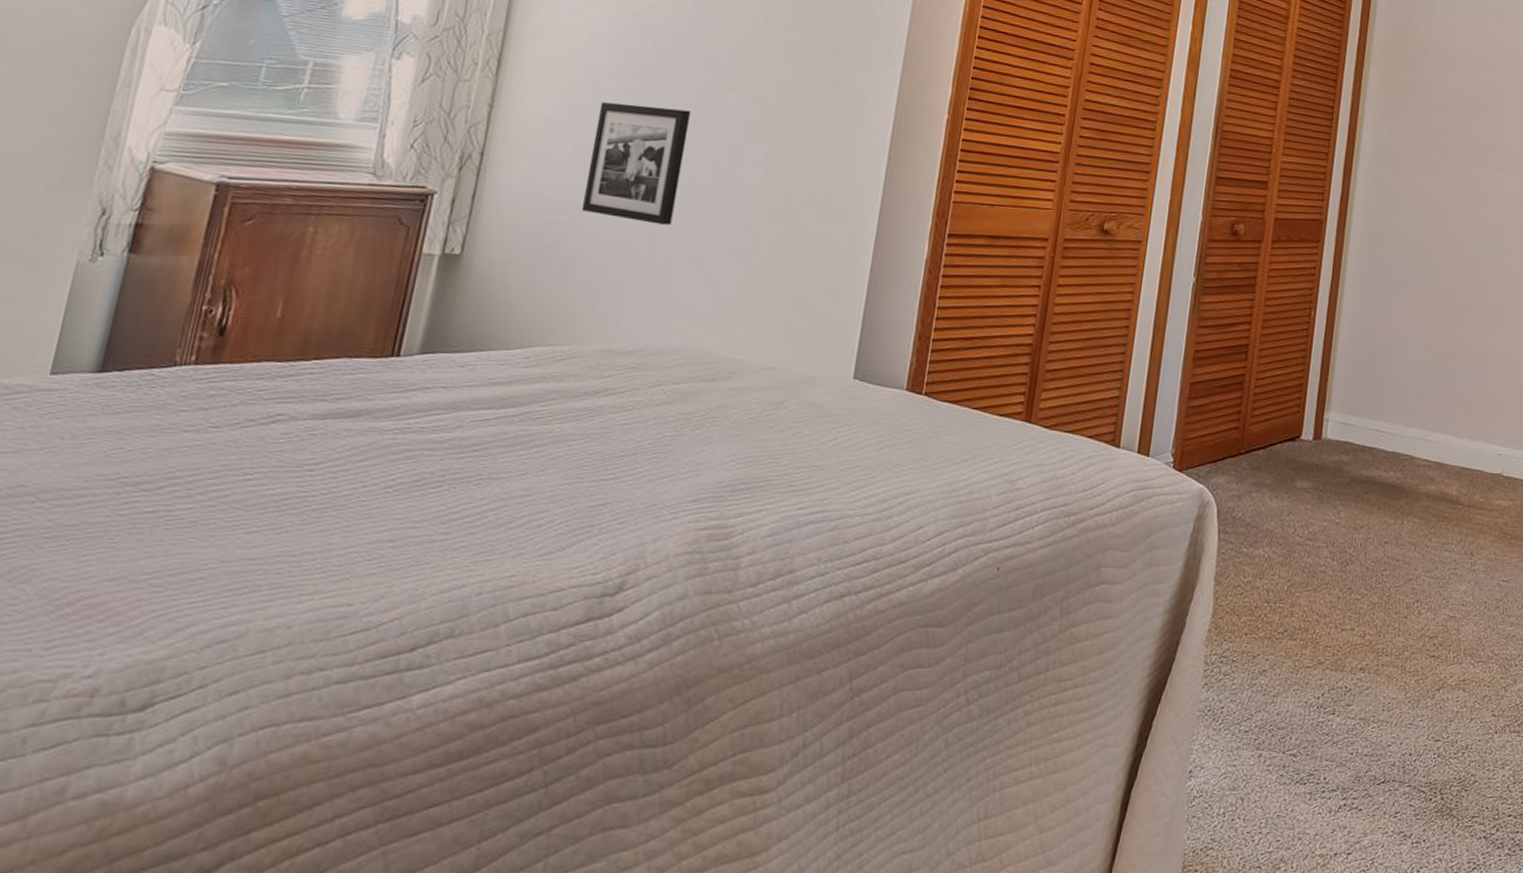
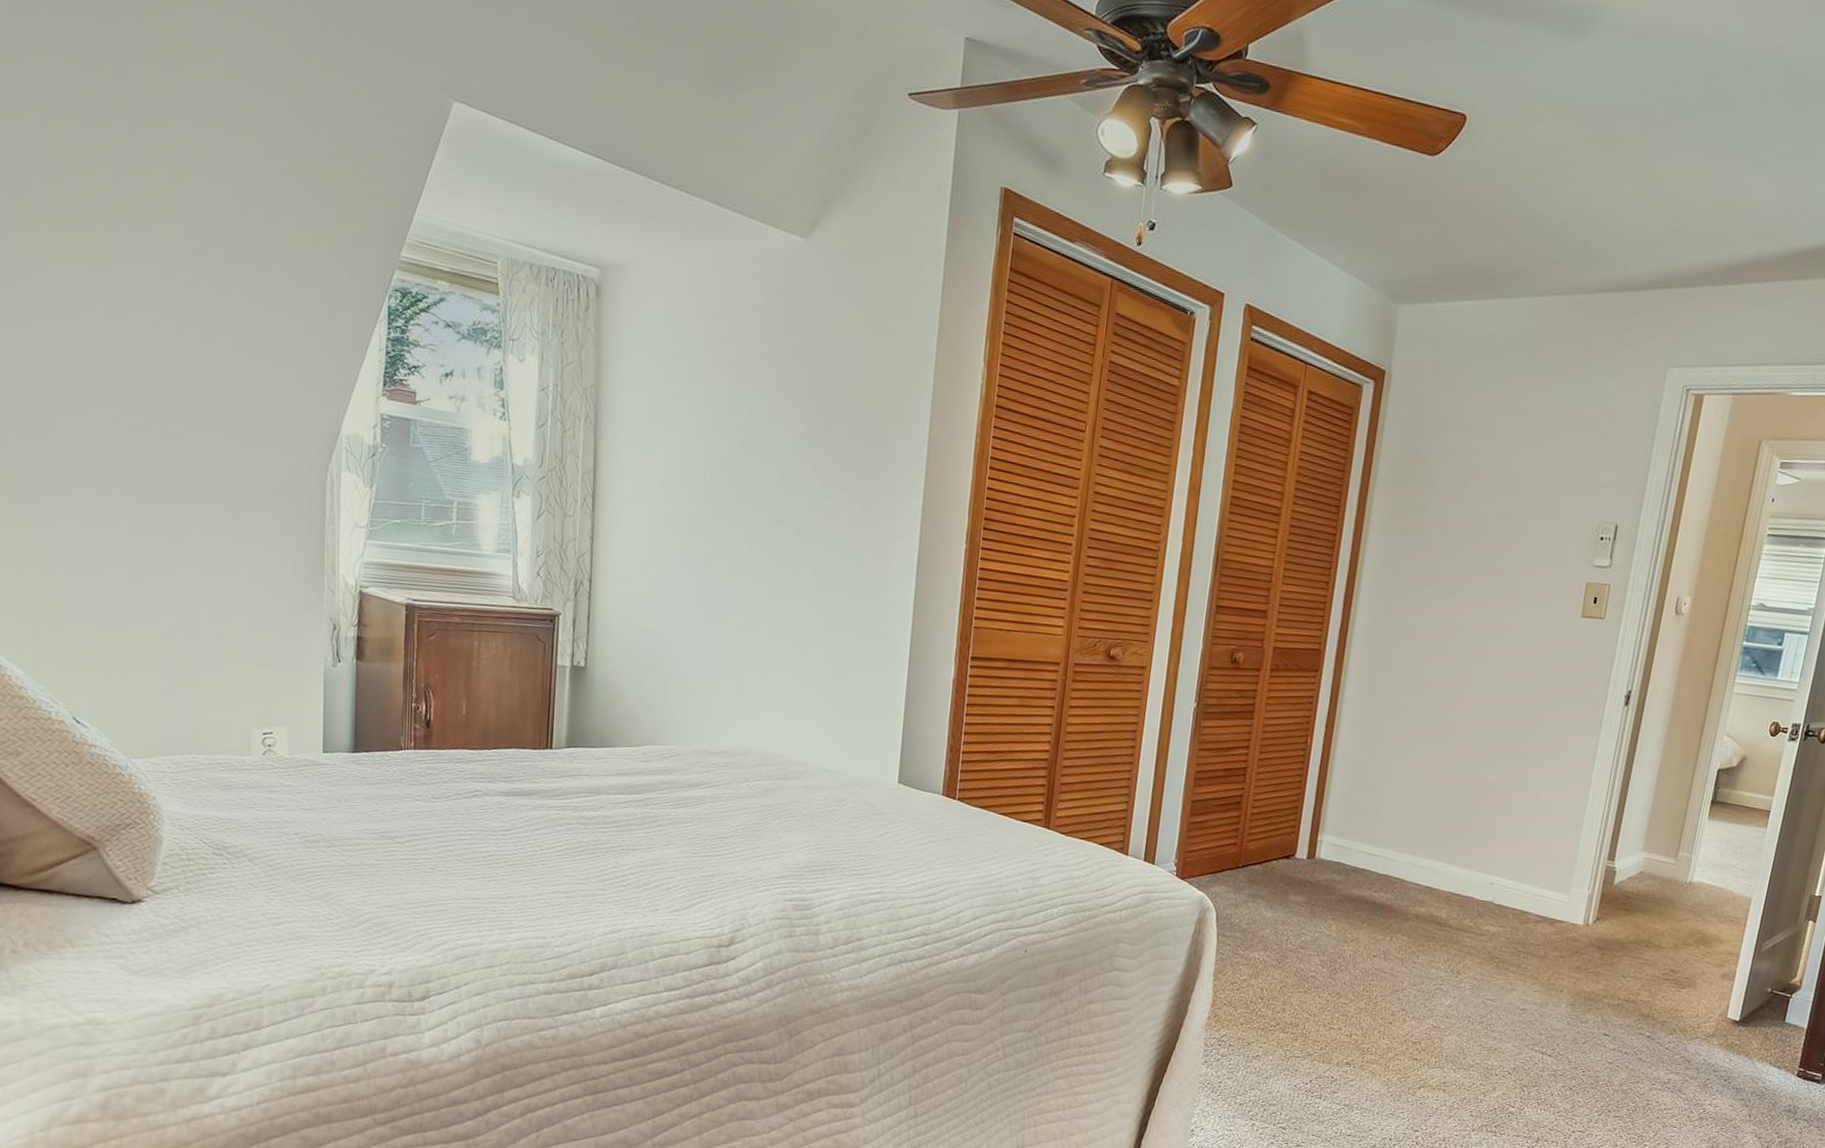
picture frame: present [582,102,692,225] -> none [671,534,749,645]

